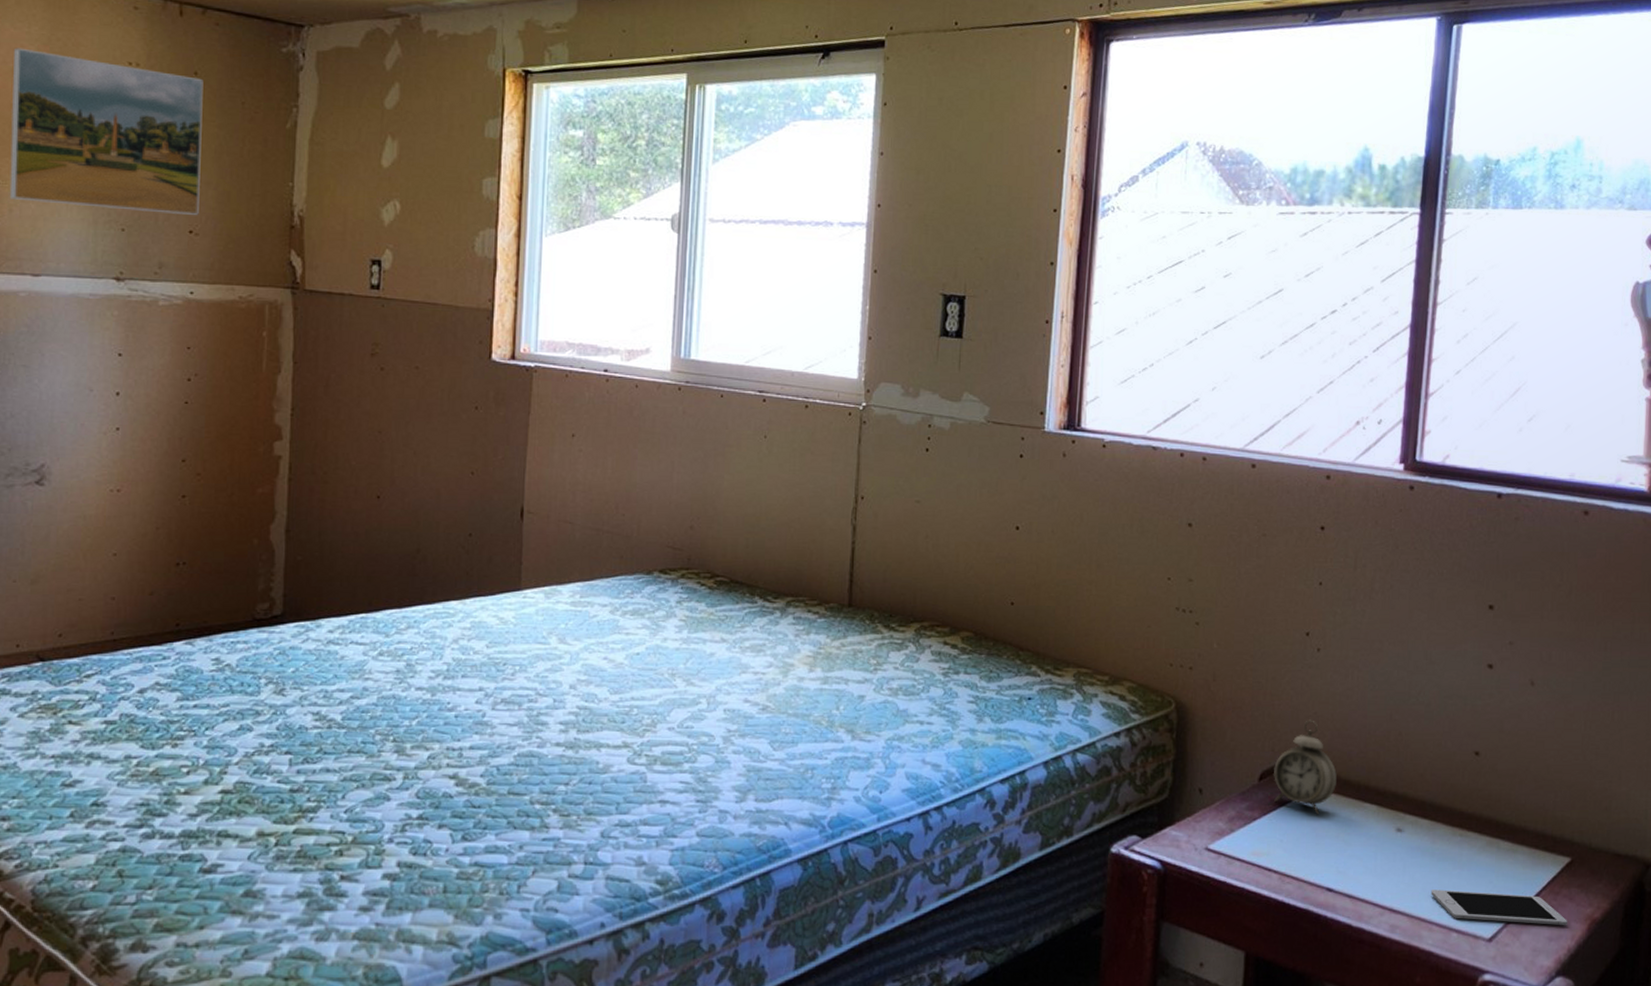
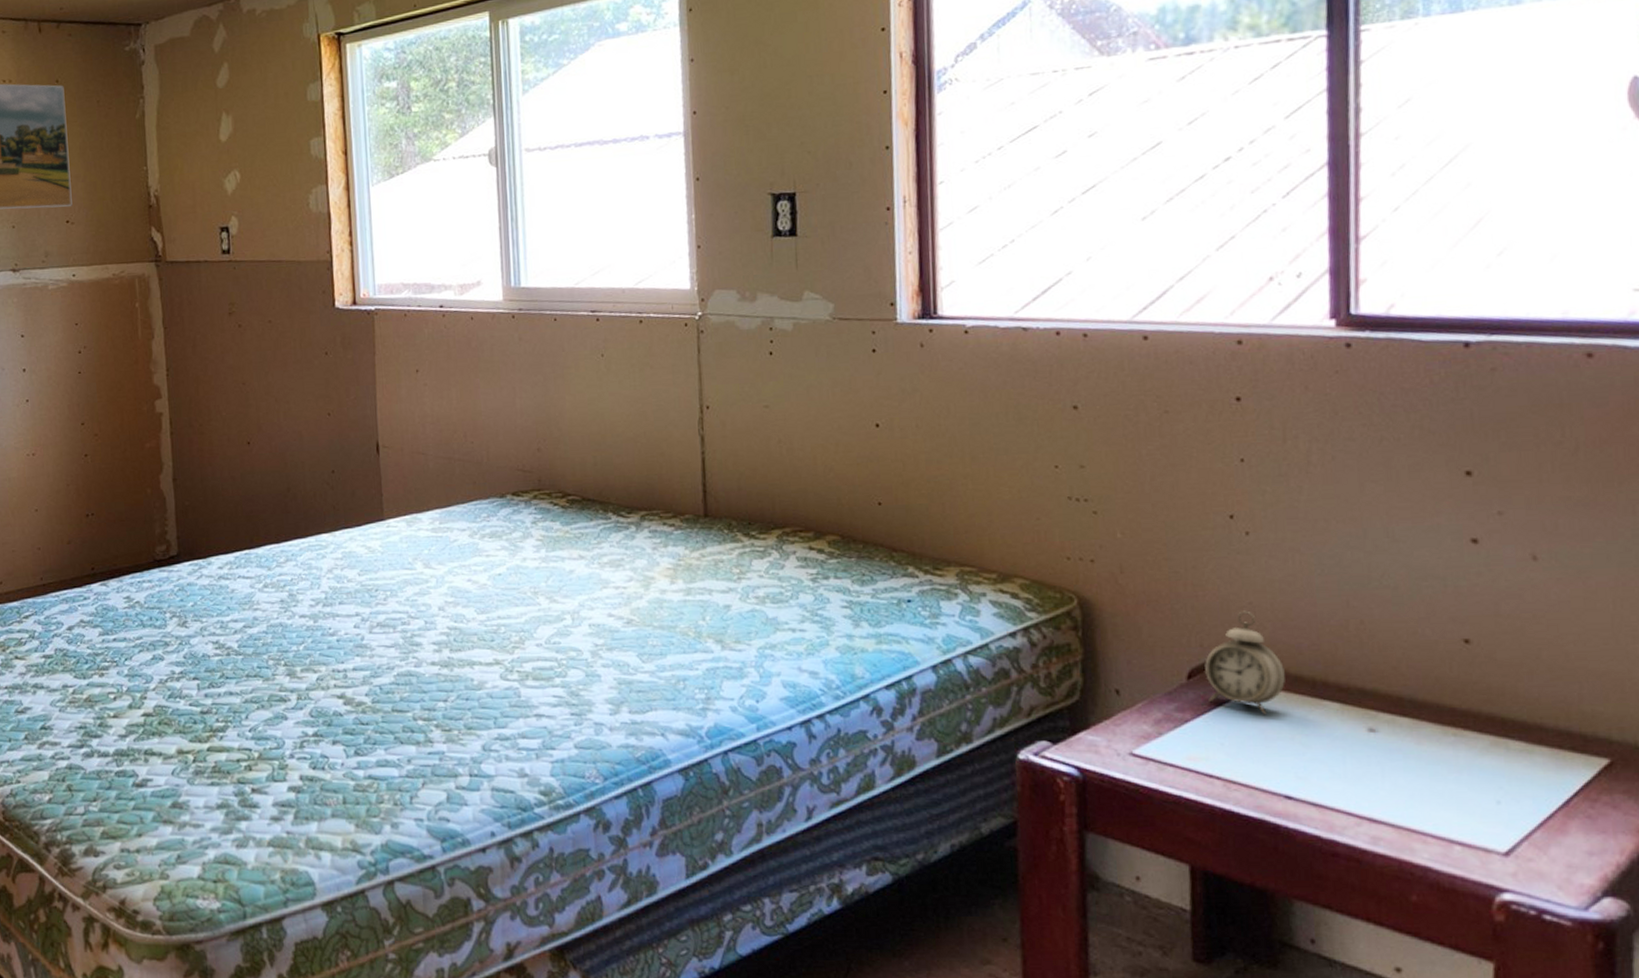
cell phone: present [1431,889,1567,926] -> none [1421,797,1613,839]

